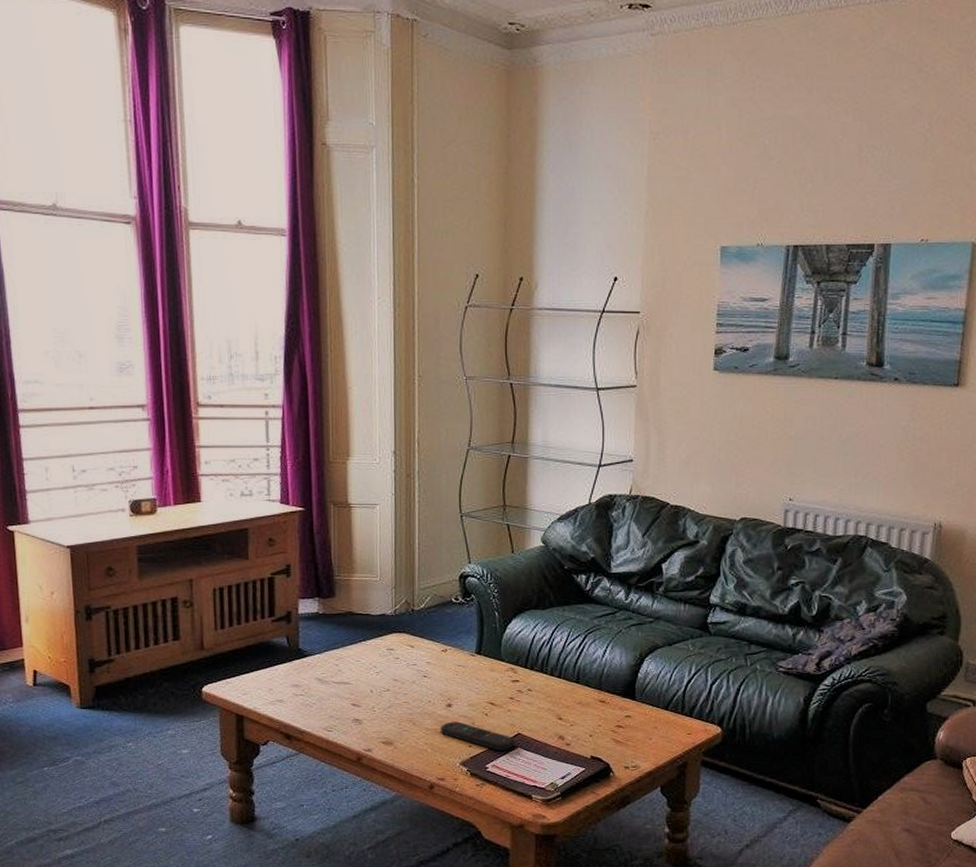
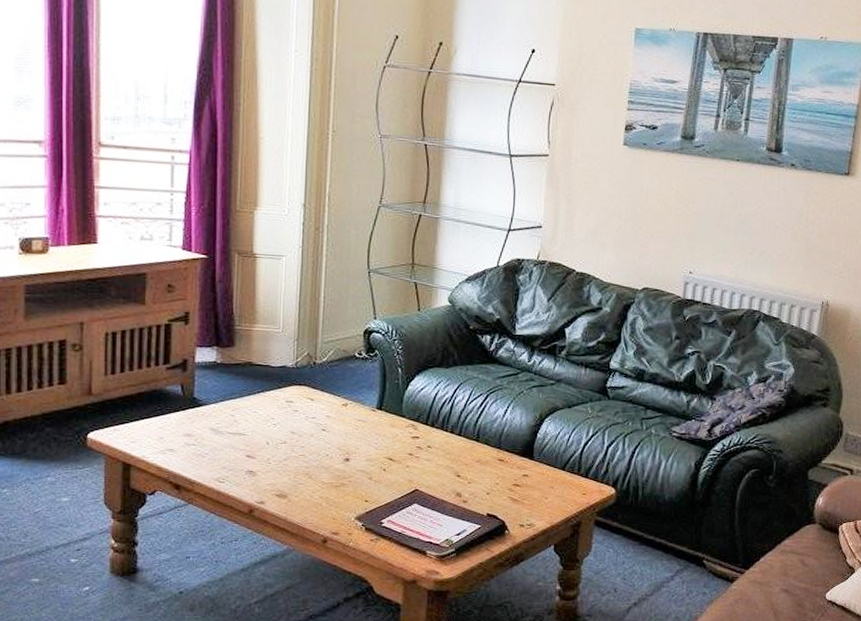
remote control: present [441,721,515,750] -> none [337,476,412,506]

